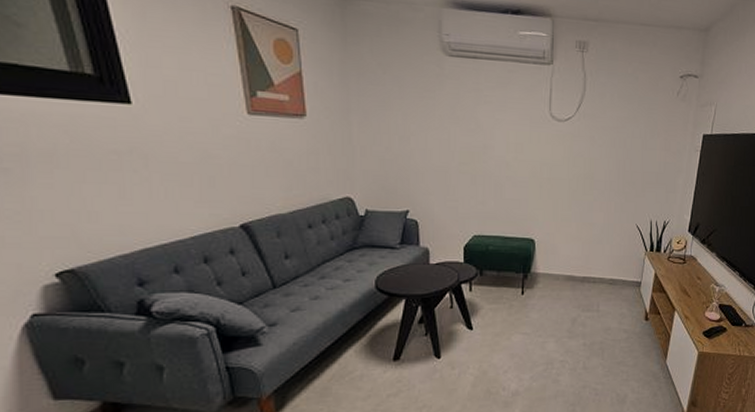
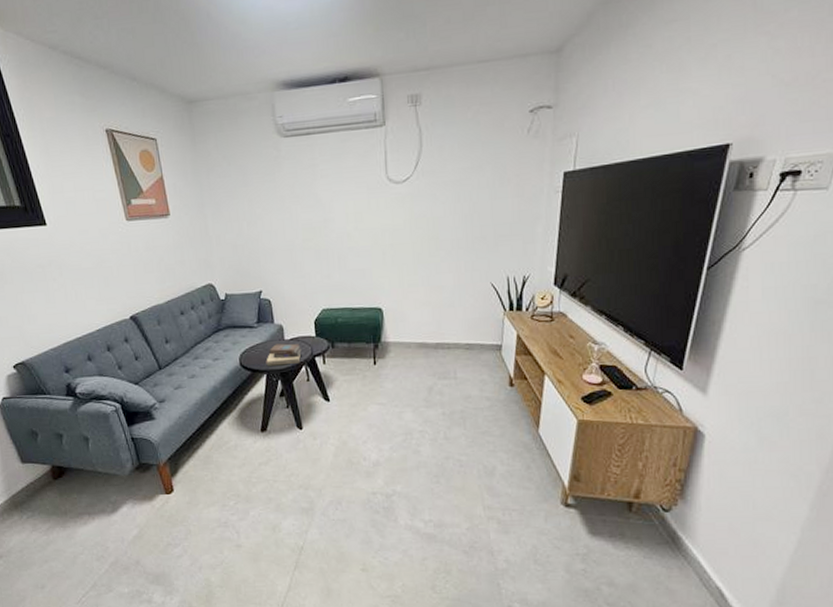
books: none [406,268,447,291] -> present [266,343,302,366]

